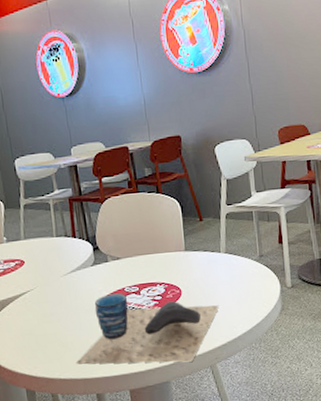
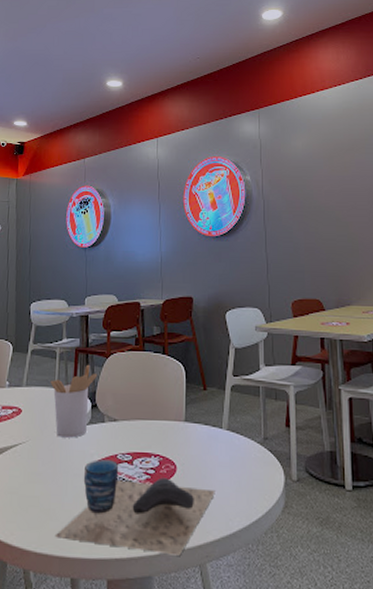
utensil holder: none [48,211,95,281] -> present [50,364,98,438]

